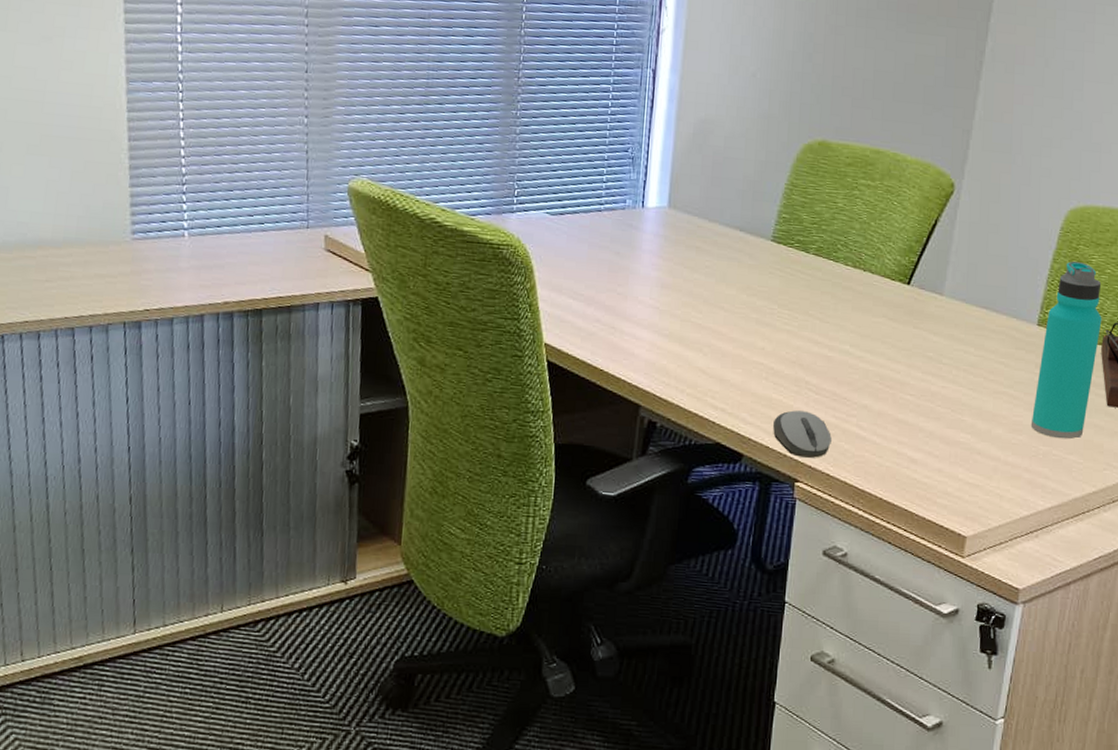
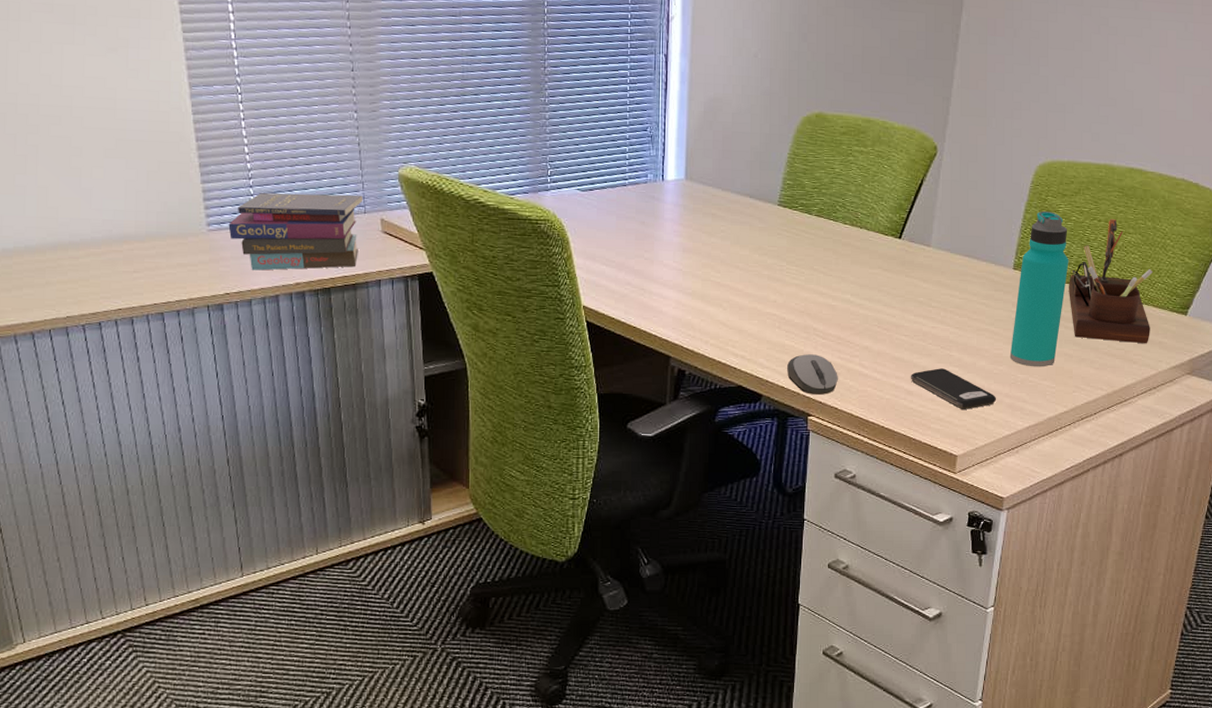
books: none [155,200,307,288] -> present [228,193,363,271]
phone: none [914,434,1015,484] -> present [910,368,997,409]

